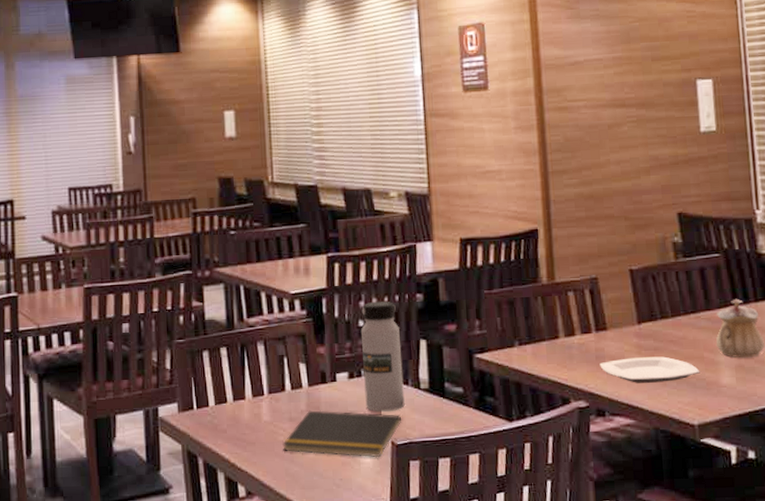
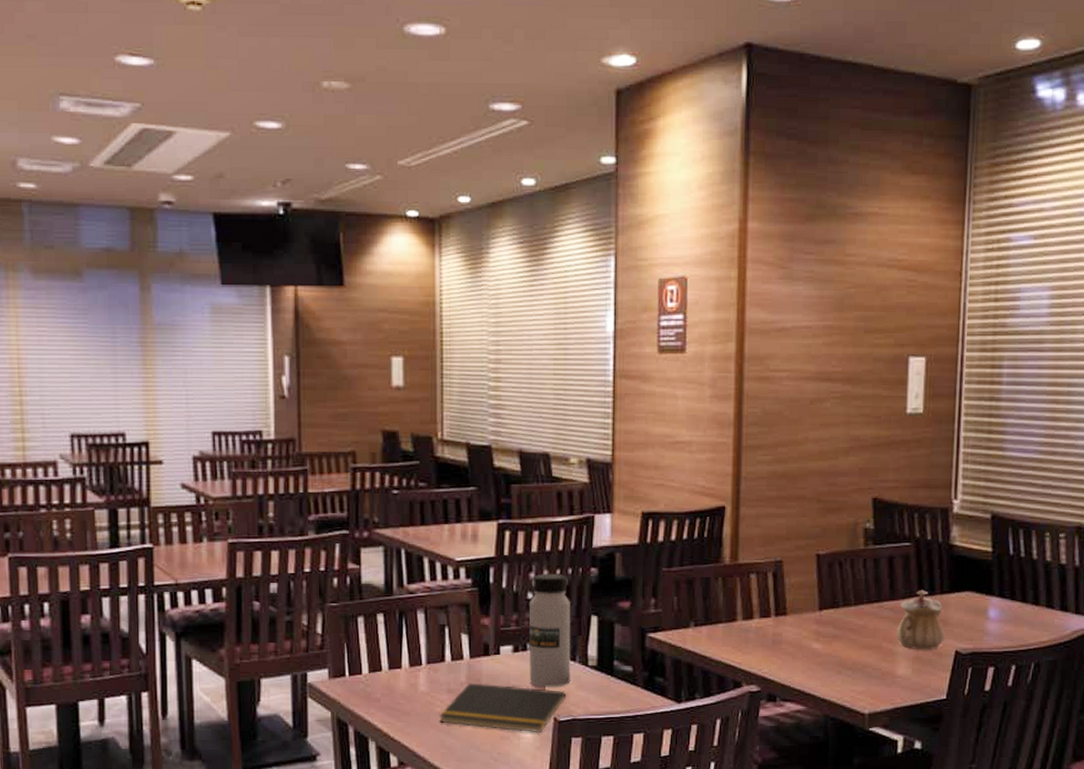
plate: present [600,356,700,383] -> none [776,644,877,670]

